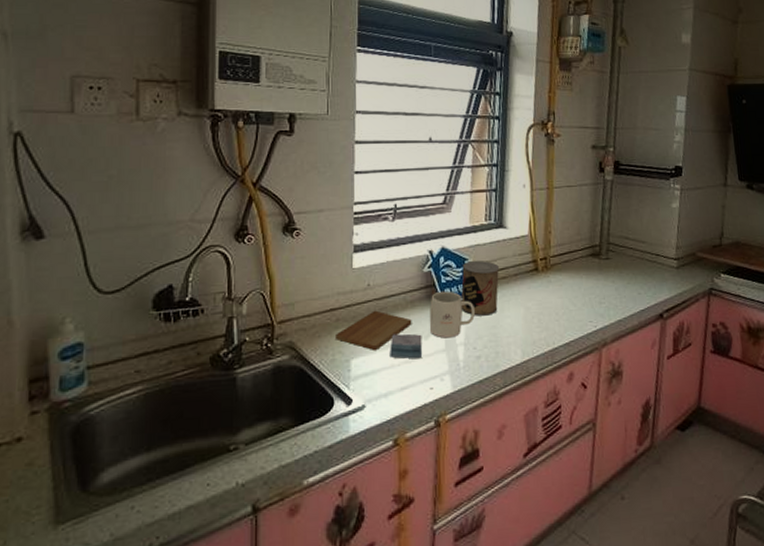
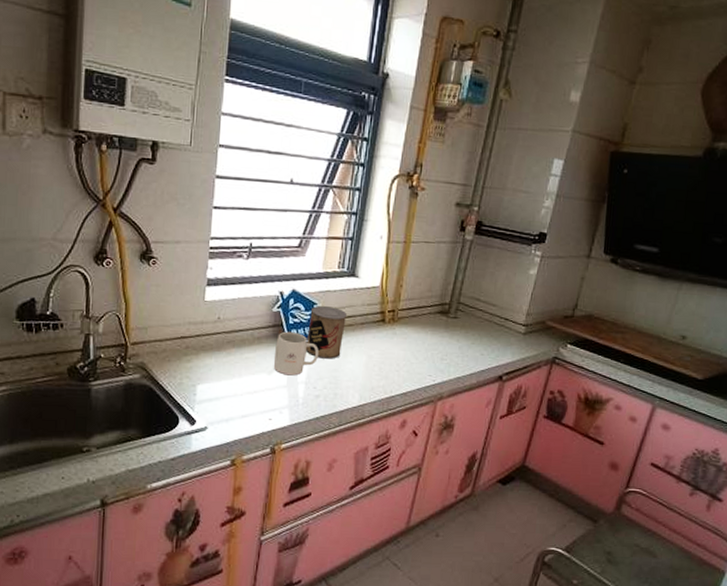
cutting board: present [336,310,412,350] -> none [184,342,257,379]
sponge: present [390,333,423,359] -> none [234,366,266,392]

